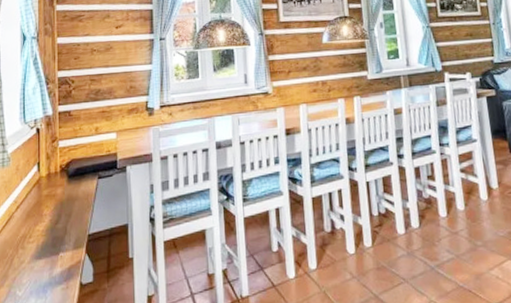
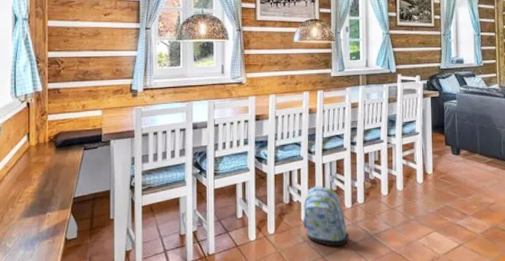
backpack: none [348,208,406,283] -> present [303,185,349,246]

